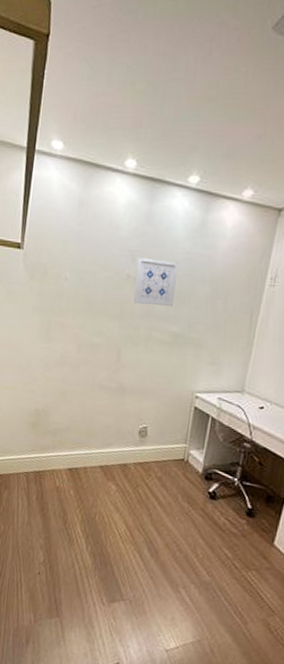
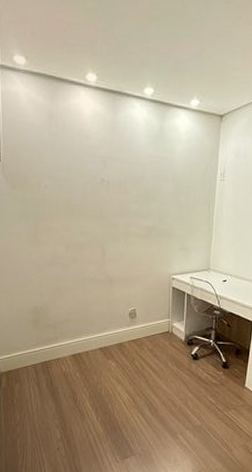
wall art: present [133,257,178,306] -> none [109,162,144,205]

